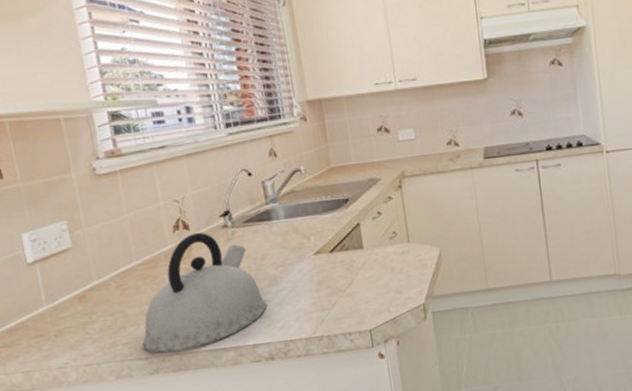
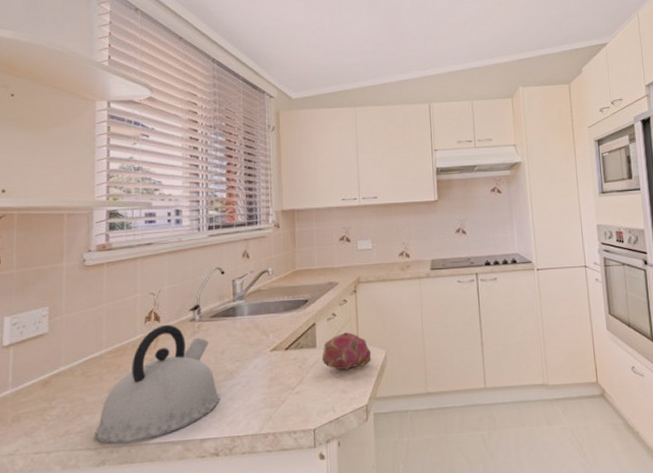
fruit: none [370,230,425,270] -> present [322,332,372,370]

